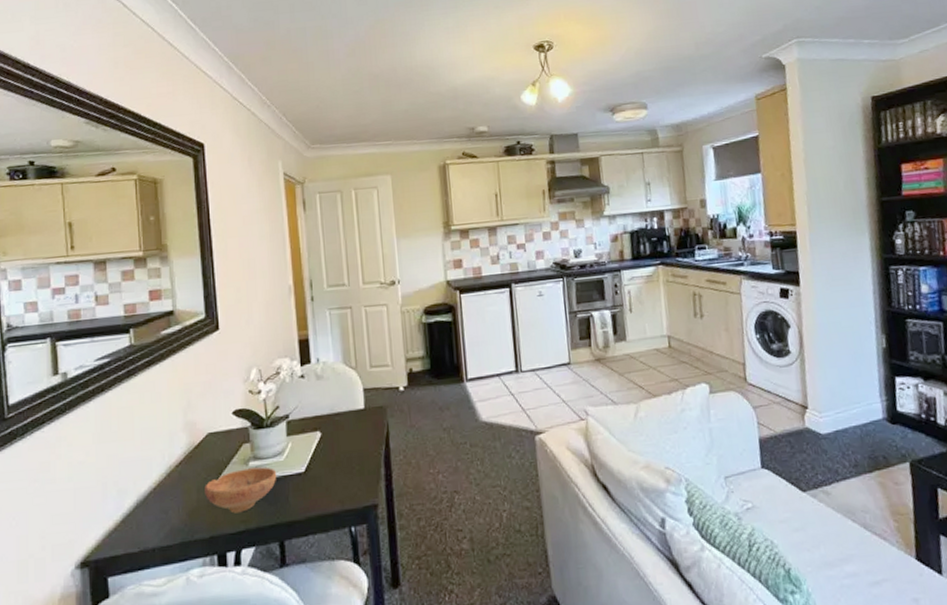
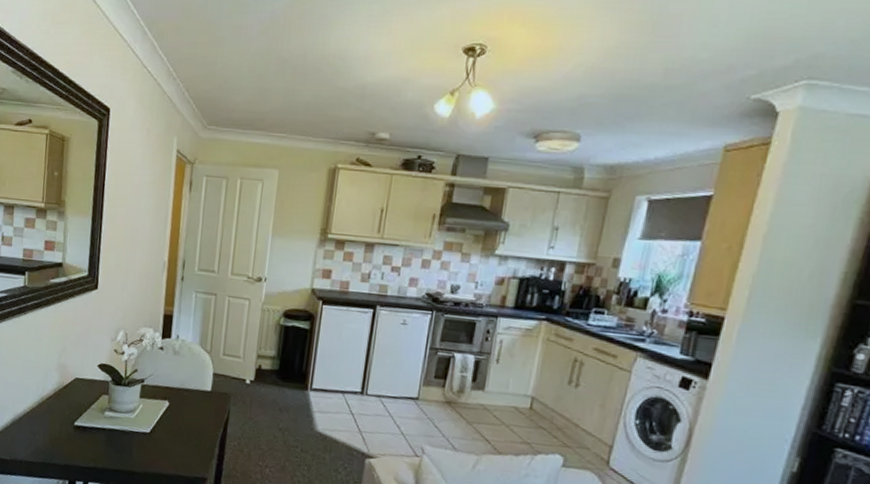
bowl: present [205,467,277,514] -> none [66,415,127,452]

